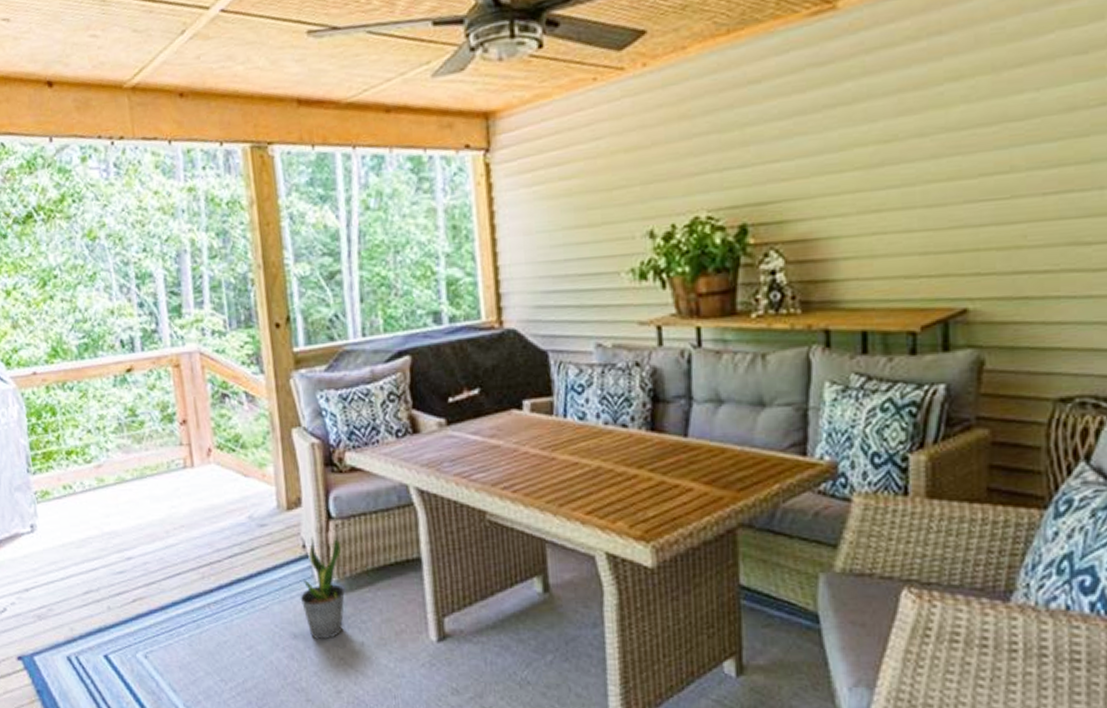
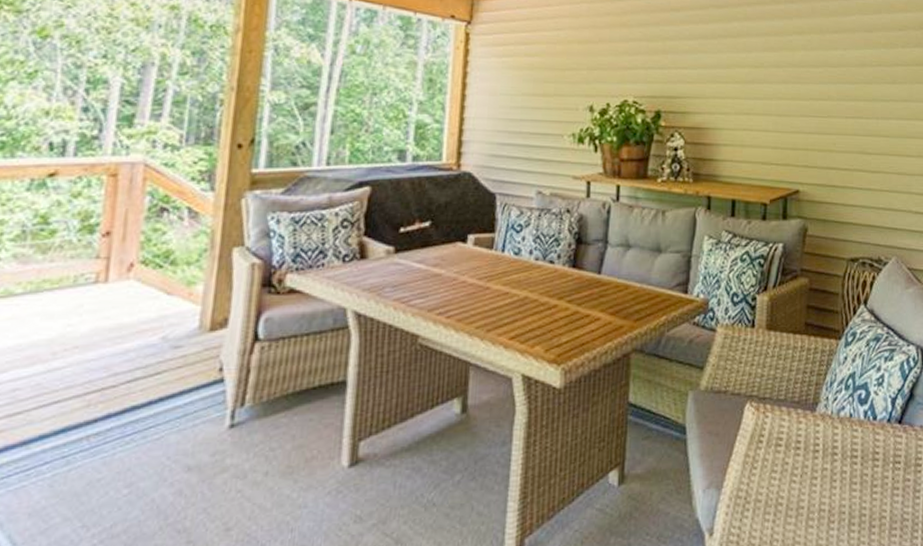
potted plant: present [300,536,345,640] -> none [204,359,264,472]

